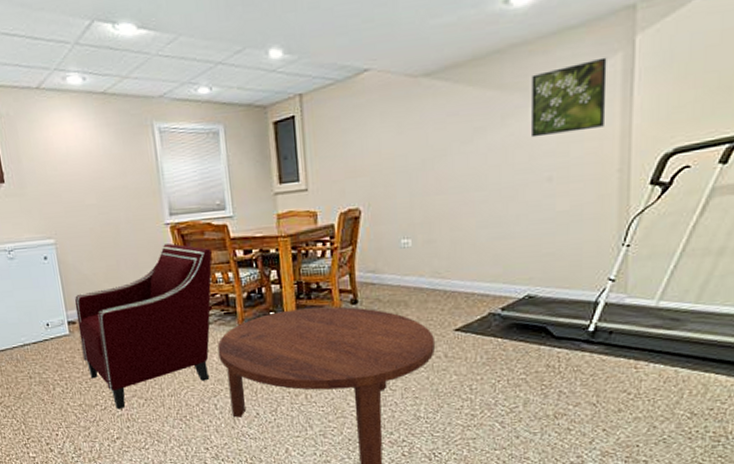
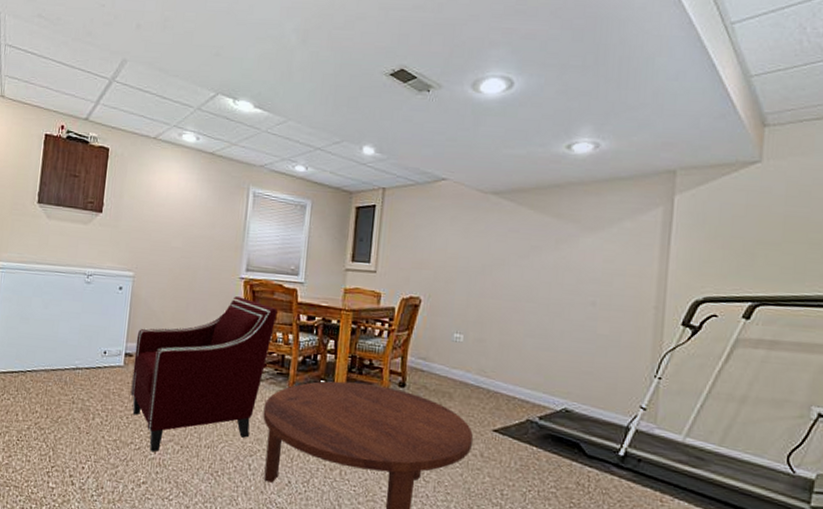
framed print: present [532,57,607,138] -> none [581,208,650,267]

